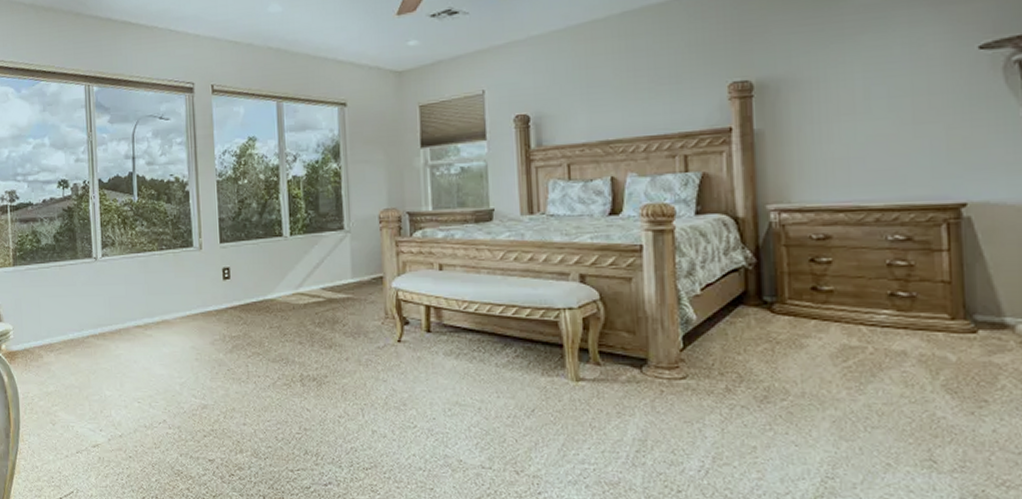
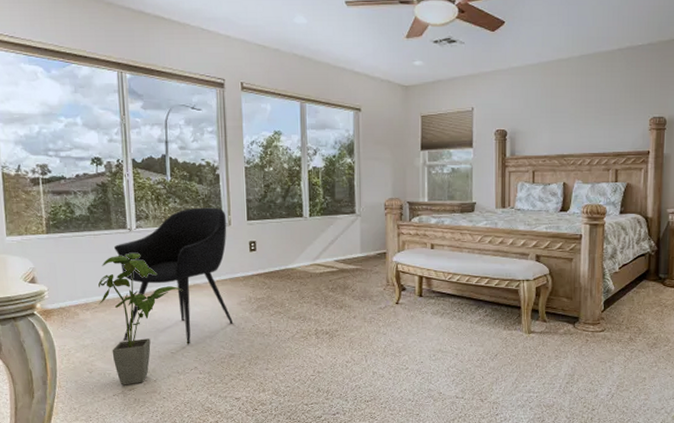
house plant: none [63,284,150,441] -> present [98,252,182,385]
armchair: none [80,229,206,392] -> present [114,207,234,344]

